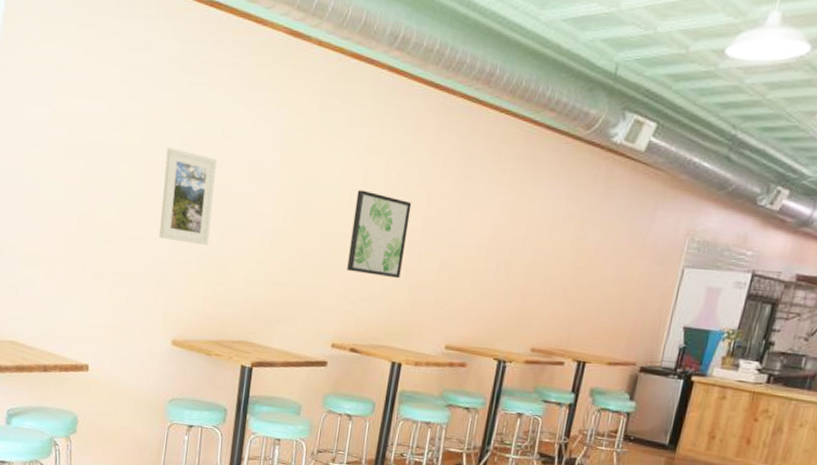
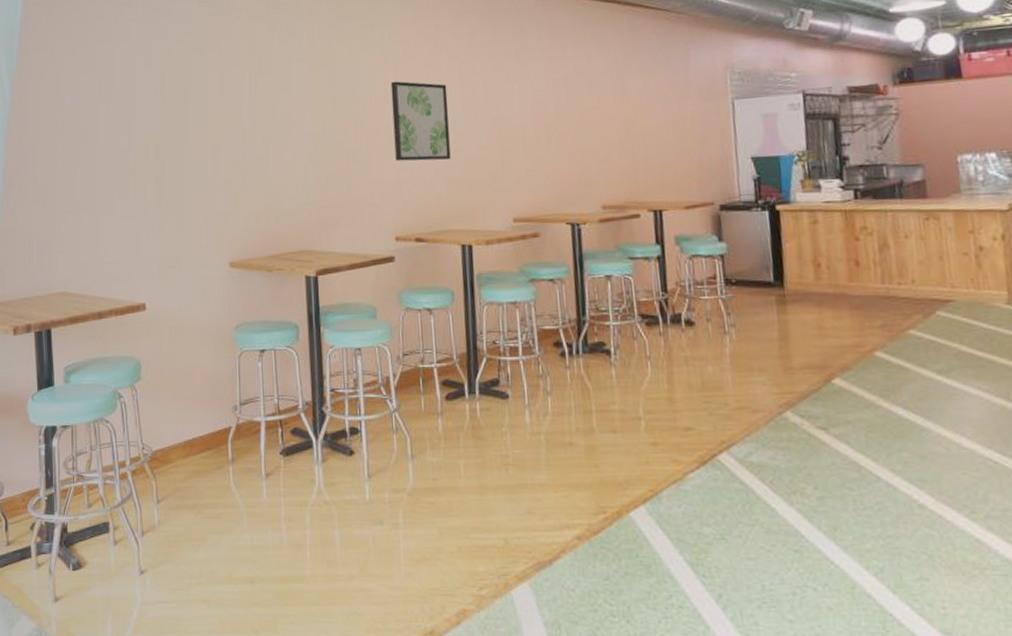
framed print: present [159,148,217,246] -> none [197,74,251,162]

